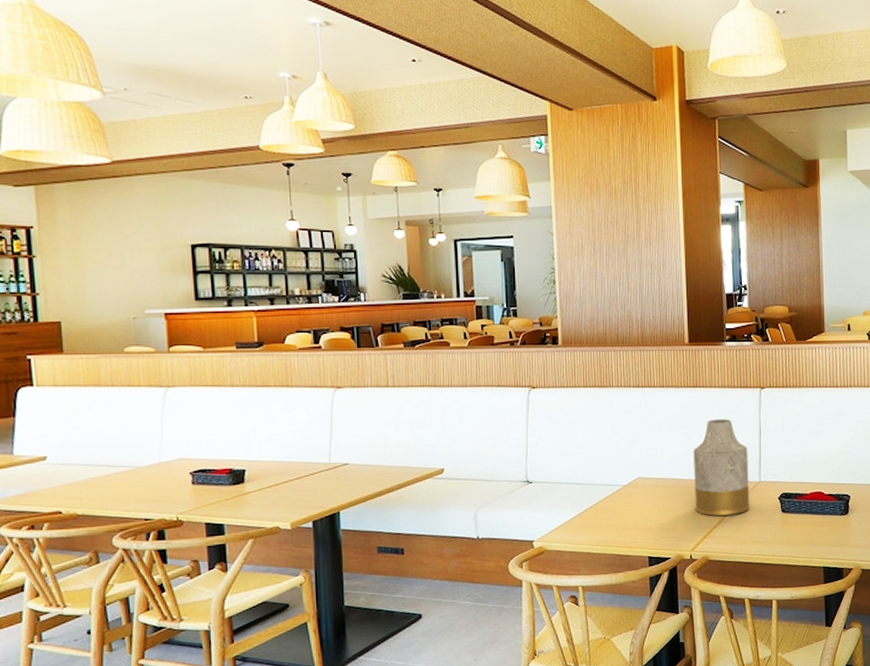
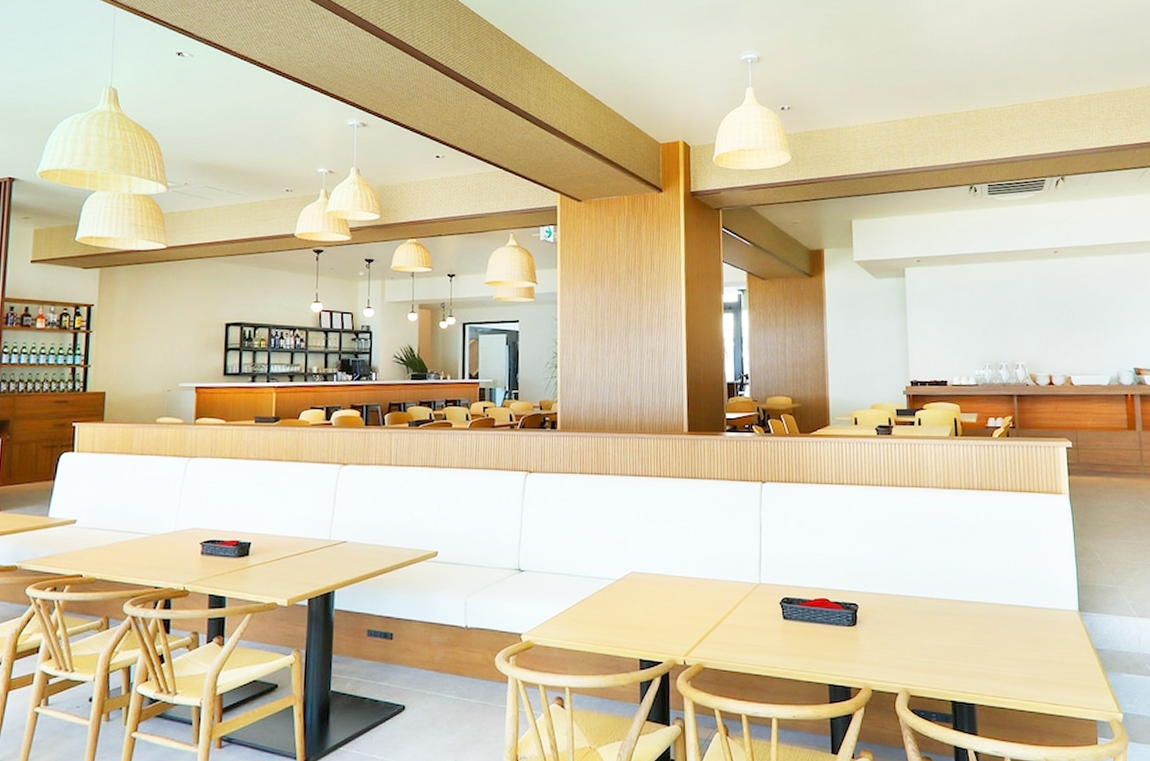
vase: present [694,419,750,517] -> none [690,513,749,620]

